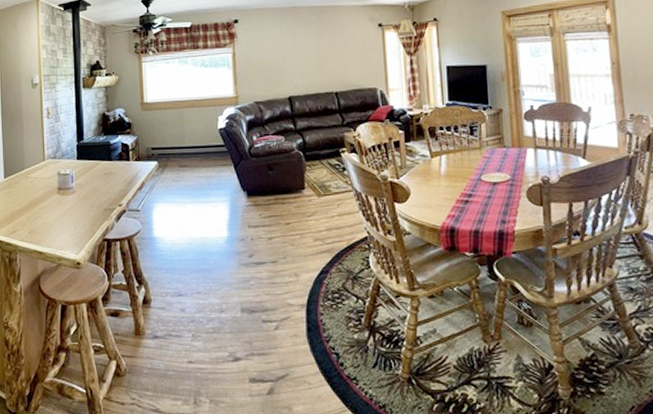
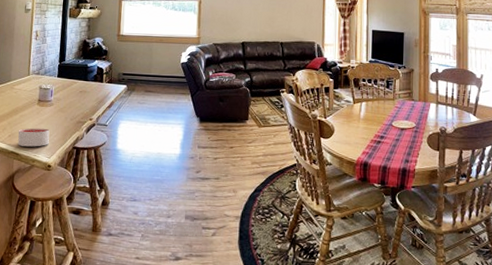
candle: none [39,220,75,243] -> present [18,128,50,147]

